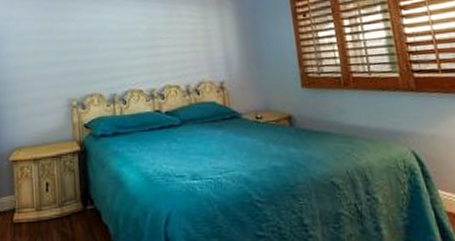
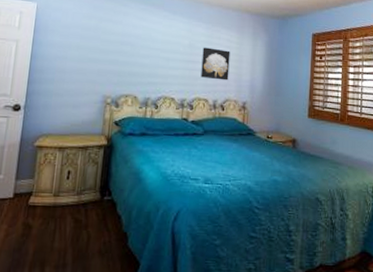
wall art: none [163,27,199,63] -> present [201,47,230,81]

